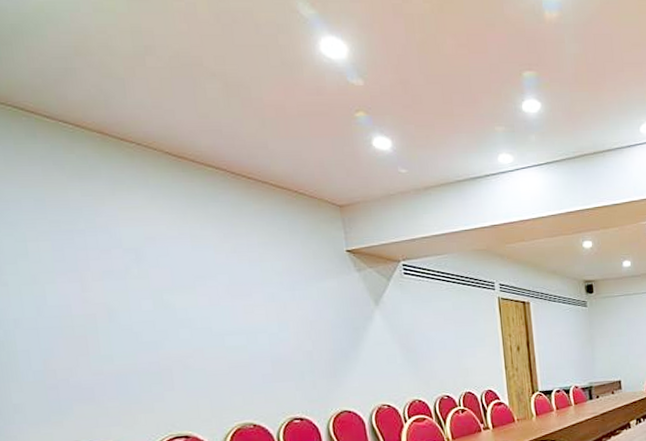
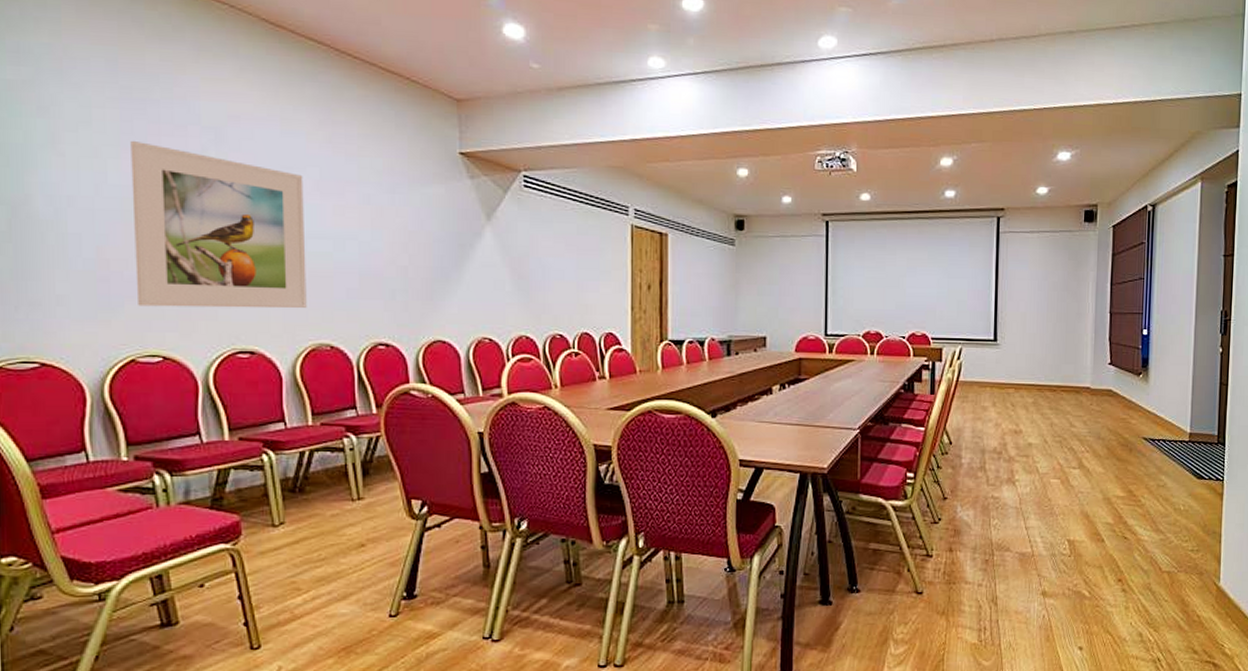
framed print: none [63,267,230,407] -> present [130,141,307,309]

